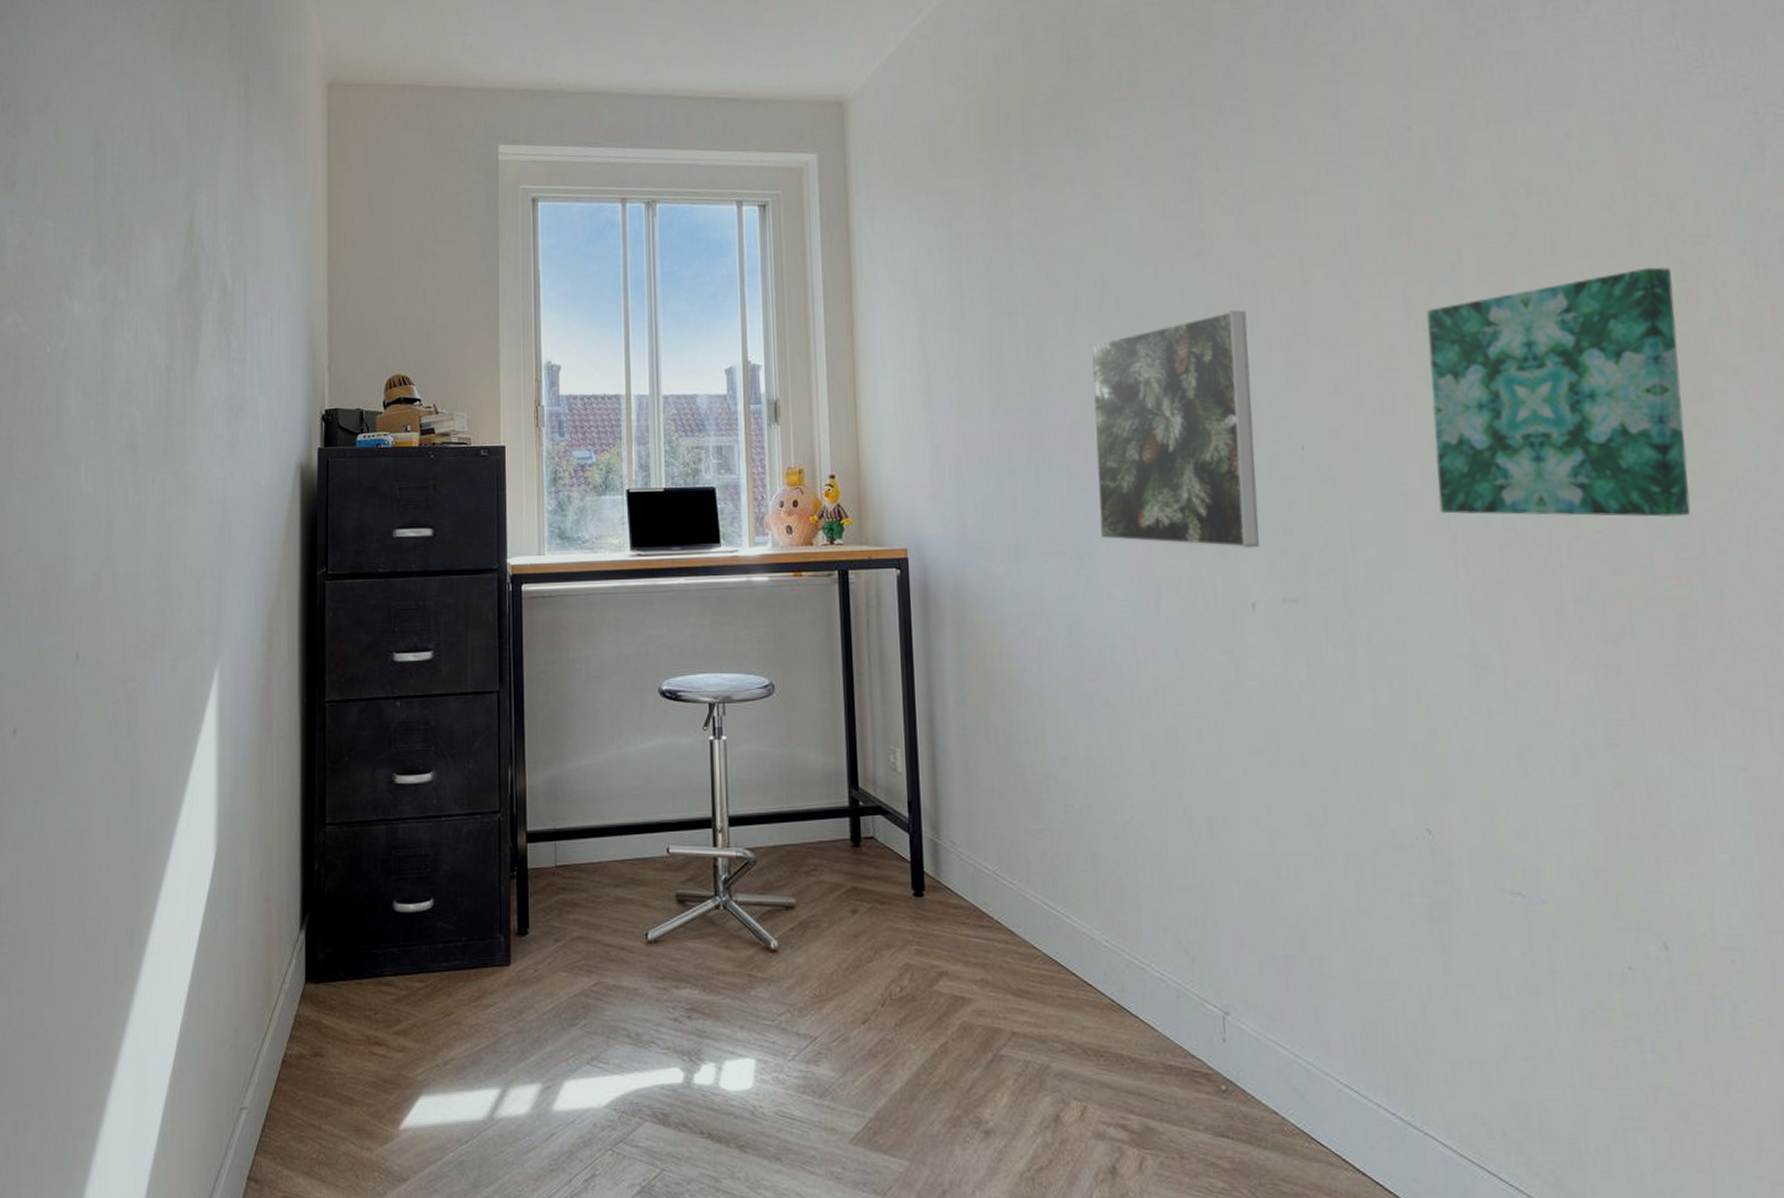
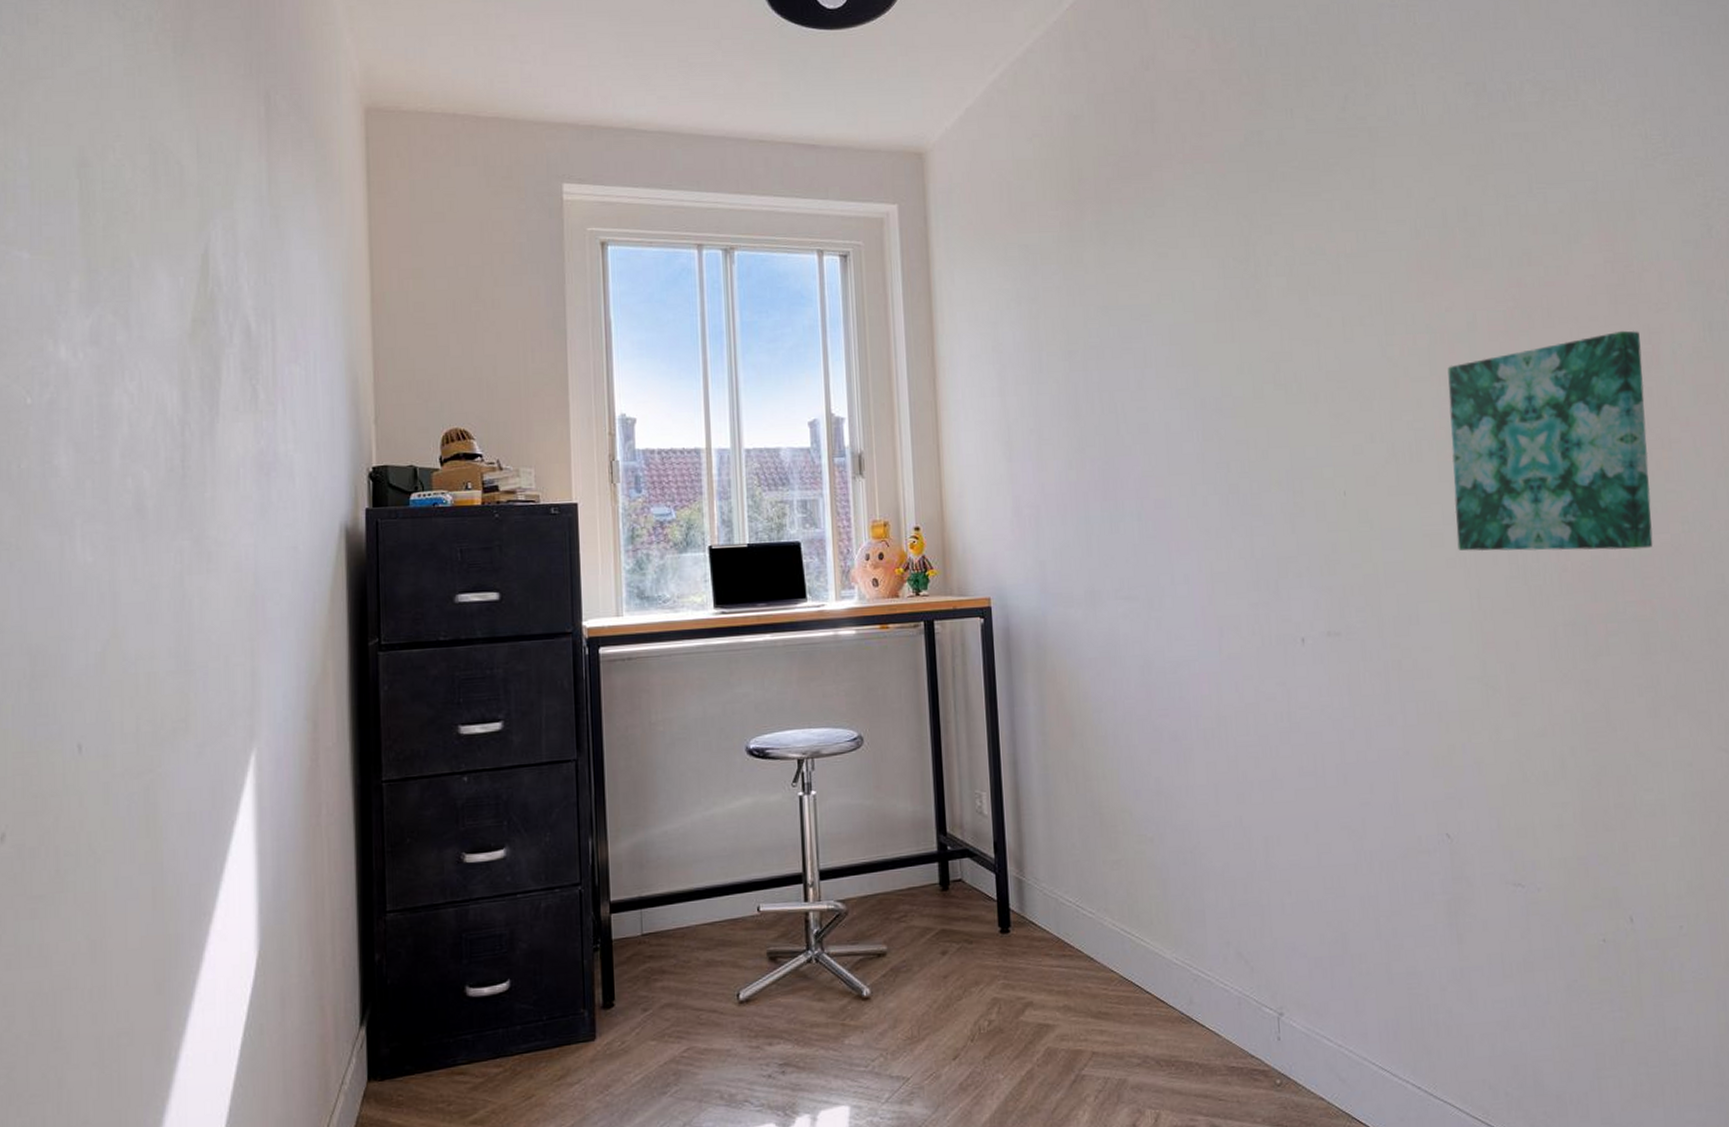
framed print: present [1090,310,1259,548] -> none [1159,366,1308,588]

